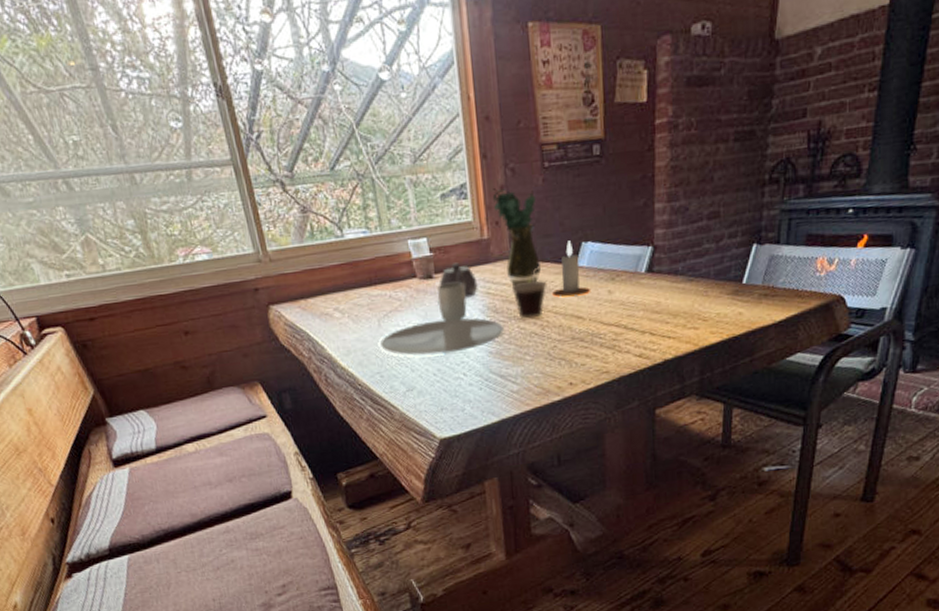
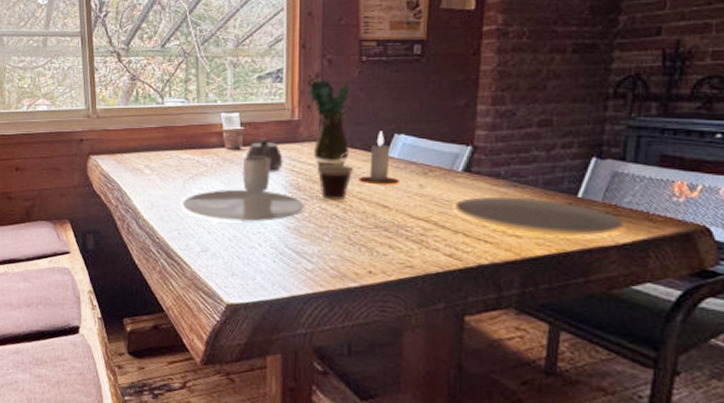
plate: none [641,289,780,324] -> present [456,196,624,236]

